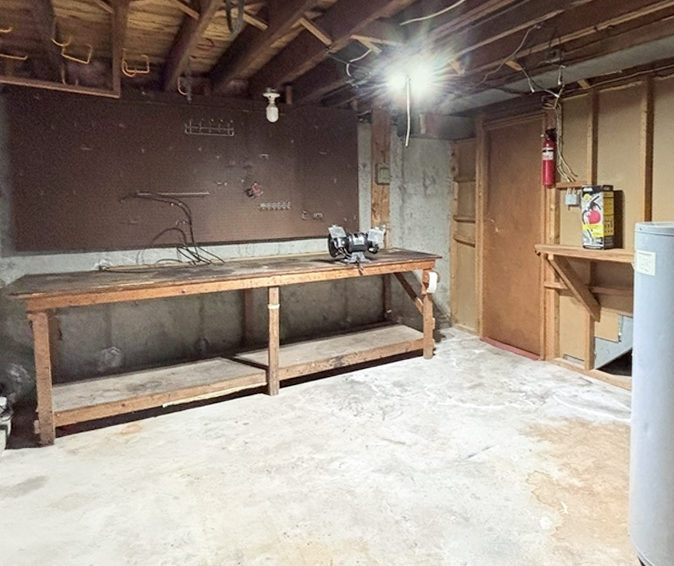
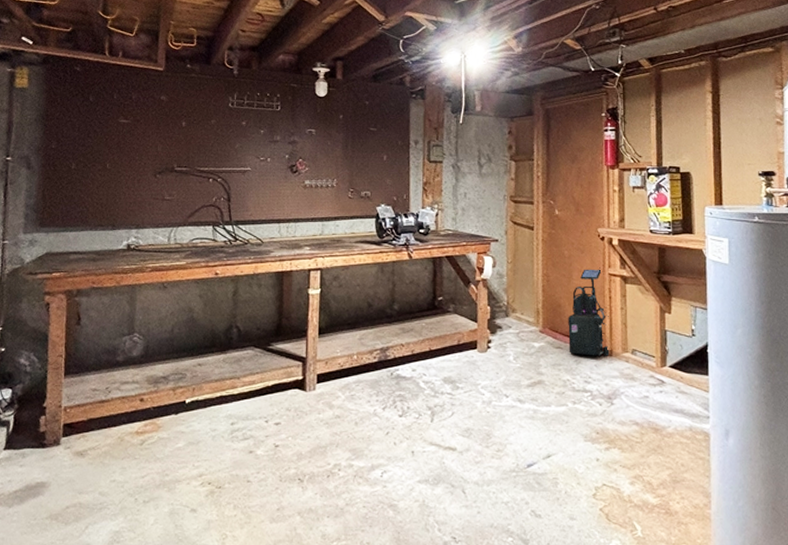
vacuum cleaner: none [506,281,543,361] -> present [568,268,610,356]

